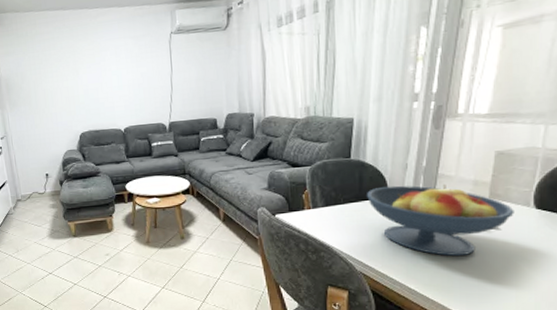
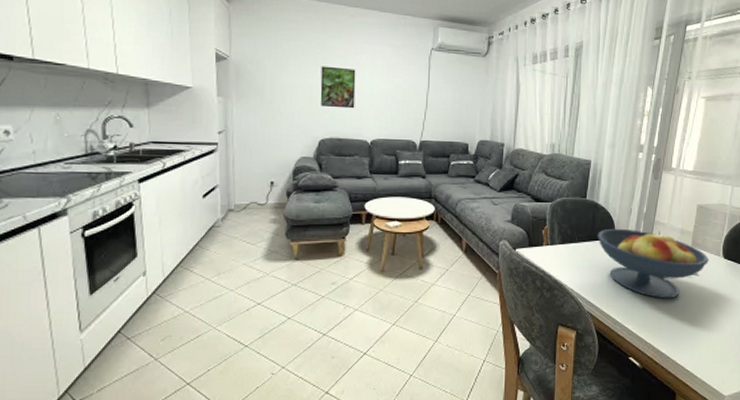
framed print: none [73,66,107,104] -> present [320,66,356,109]

